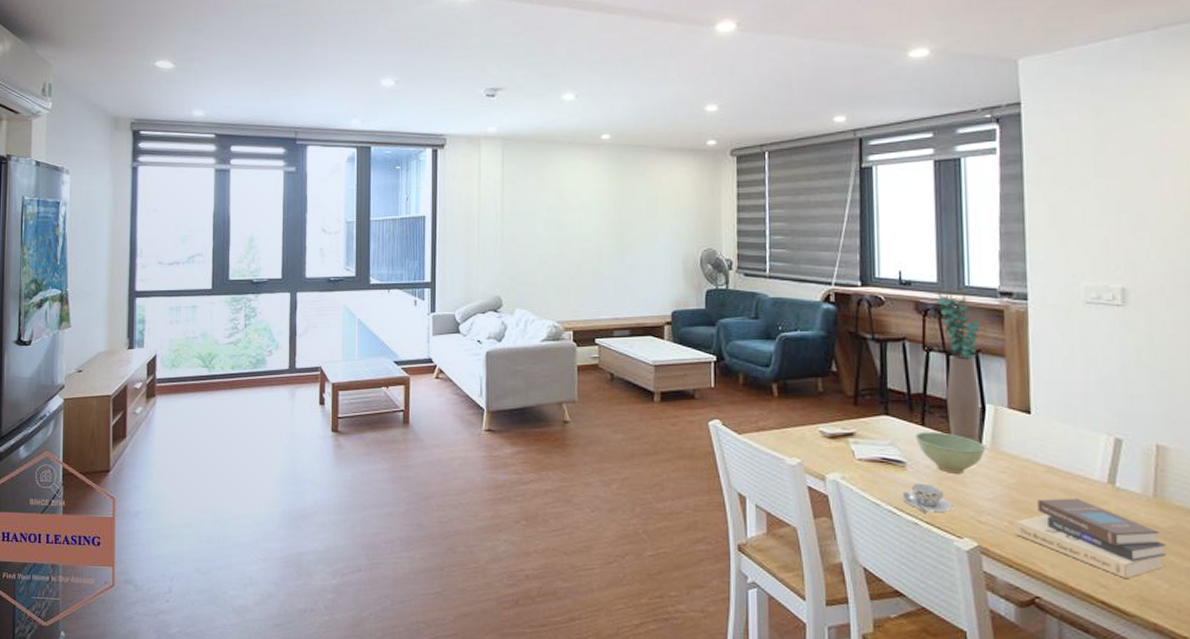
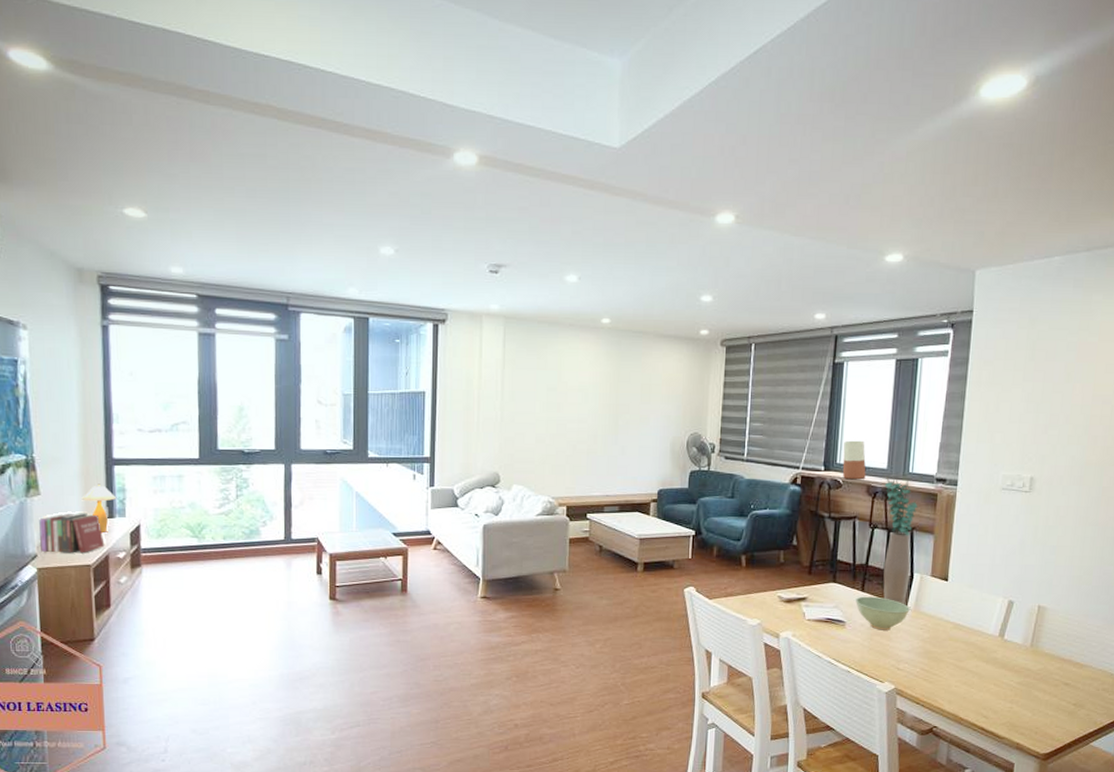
books: none [67,344,124,384] -> present [39,513,105,554]
table lamp: none [106,315,137,363] -> present [81,483,117,532]
vase: none [882,251,912,296] -> present [842,440,866,480]
teacup: present [902,483,953,512] -> none [840,638,879,662]
books: present [1014,498,1166,578] -> none [924,649,1034,710]

